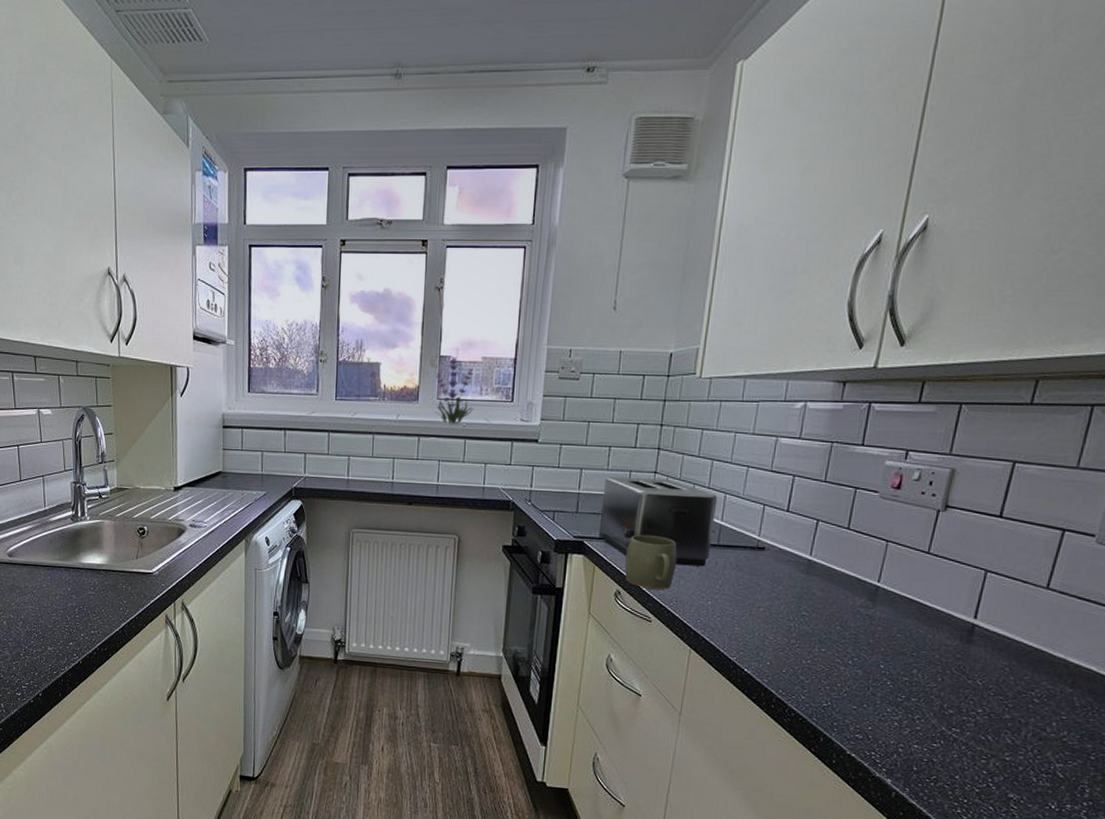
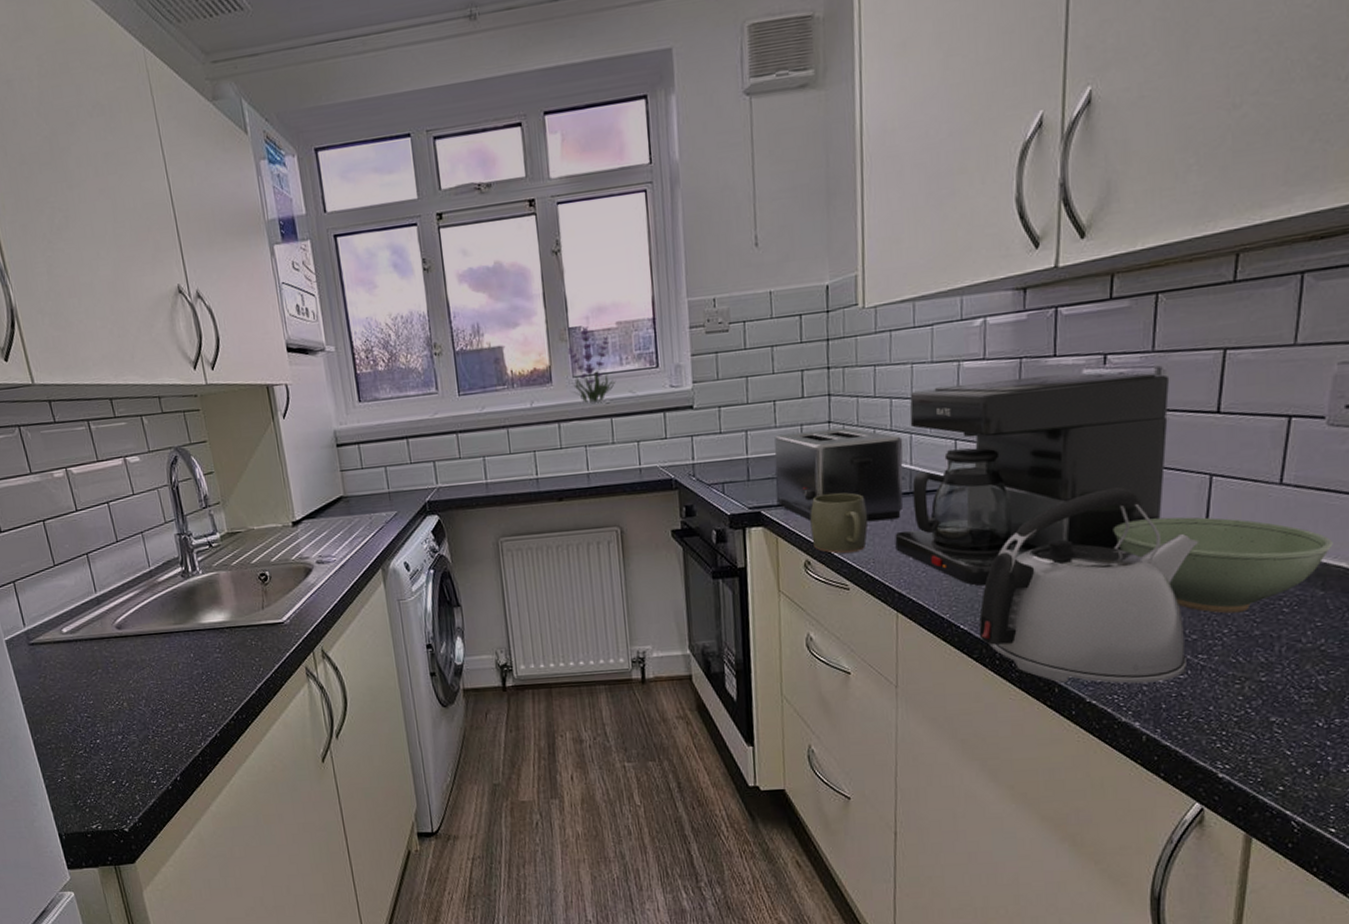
coffee maker: none [697,456,962,638] -> present [895,373,1170,587]
kettle: none [760,568,968,747] -> present [978,487,1199,684]
bowl: none [892,600,1087,697] -> present [1113,517,1333,614]

